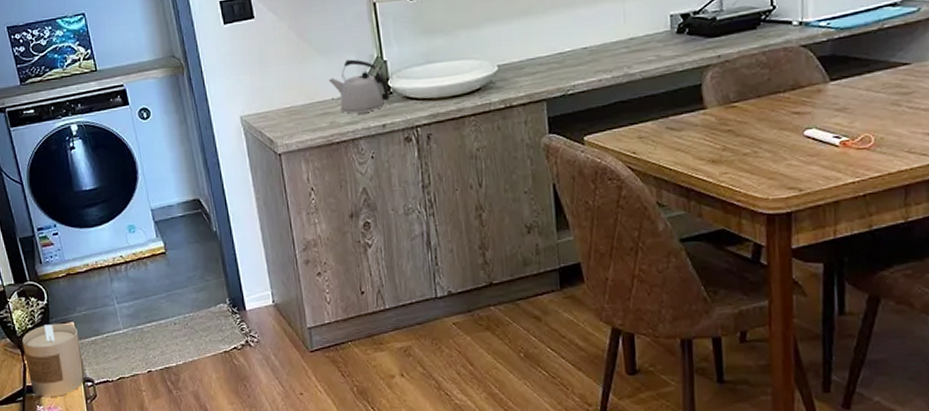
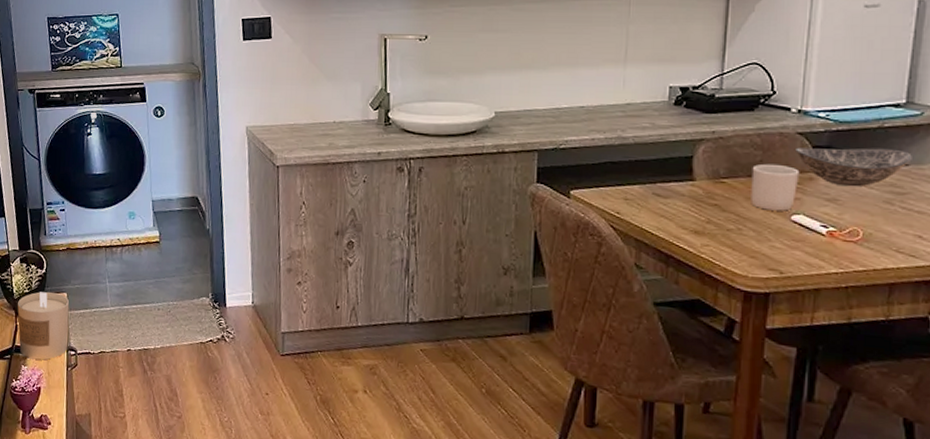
kettle: present [328,59,390,115] -> none [332,87,388,140]
mug: none [761,80,808,129] -> present [751,163,800,211]
bowl: none [801,49,914,94] -> present [795,147,912,187]

